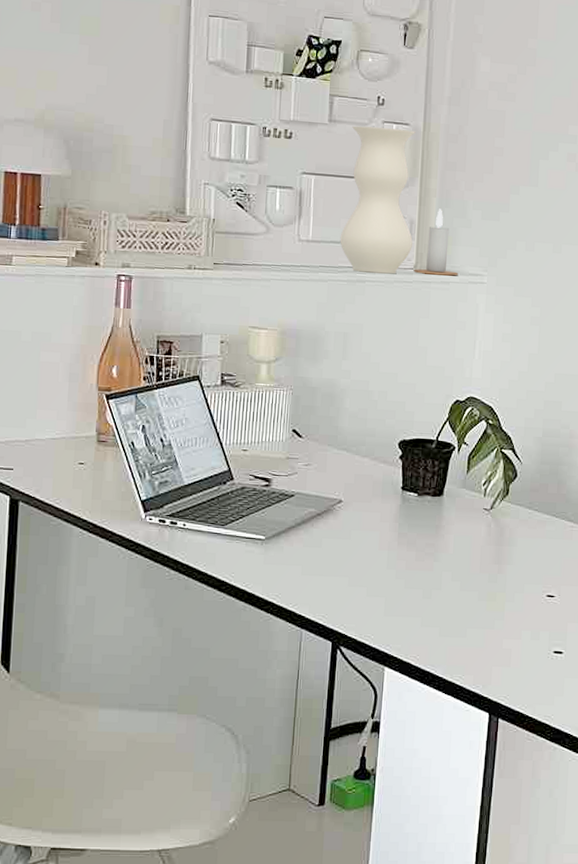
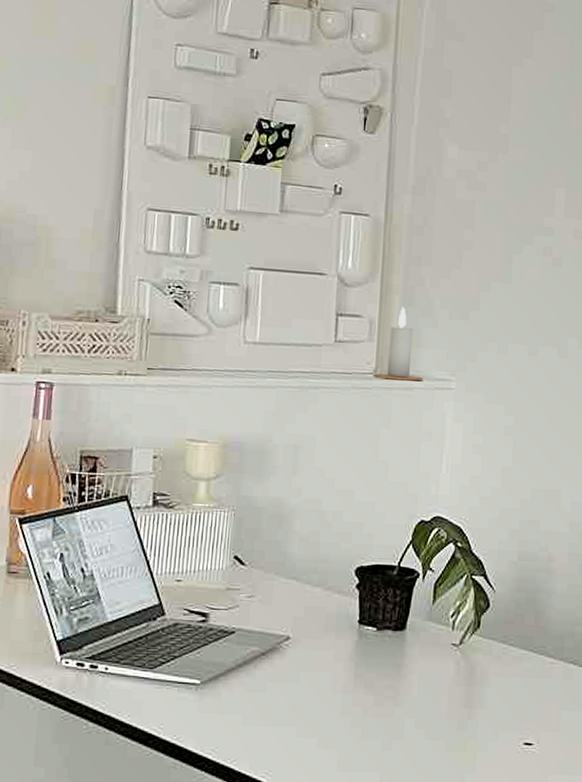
vase: present [340,125,415,274] -> none [290,216,376,380]

